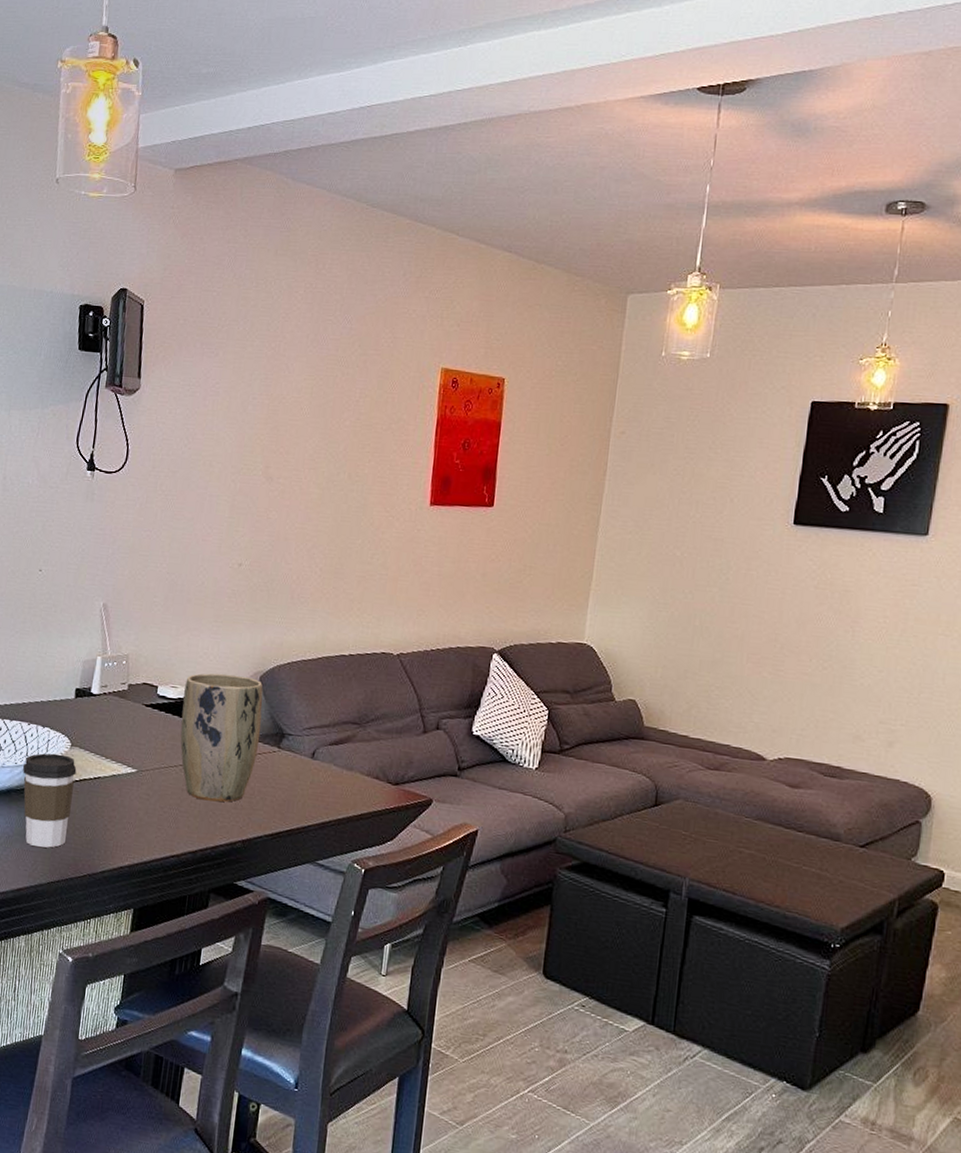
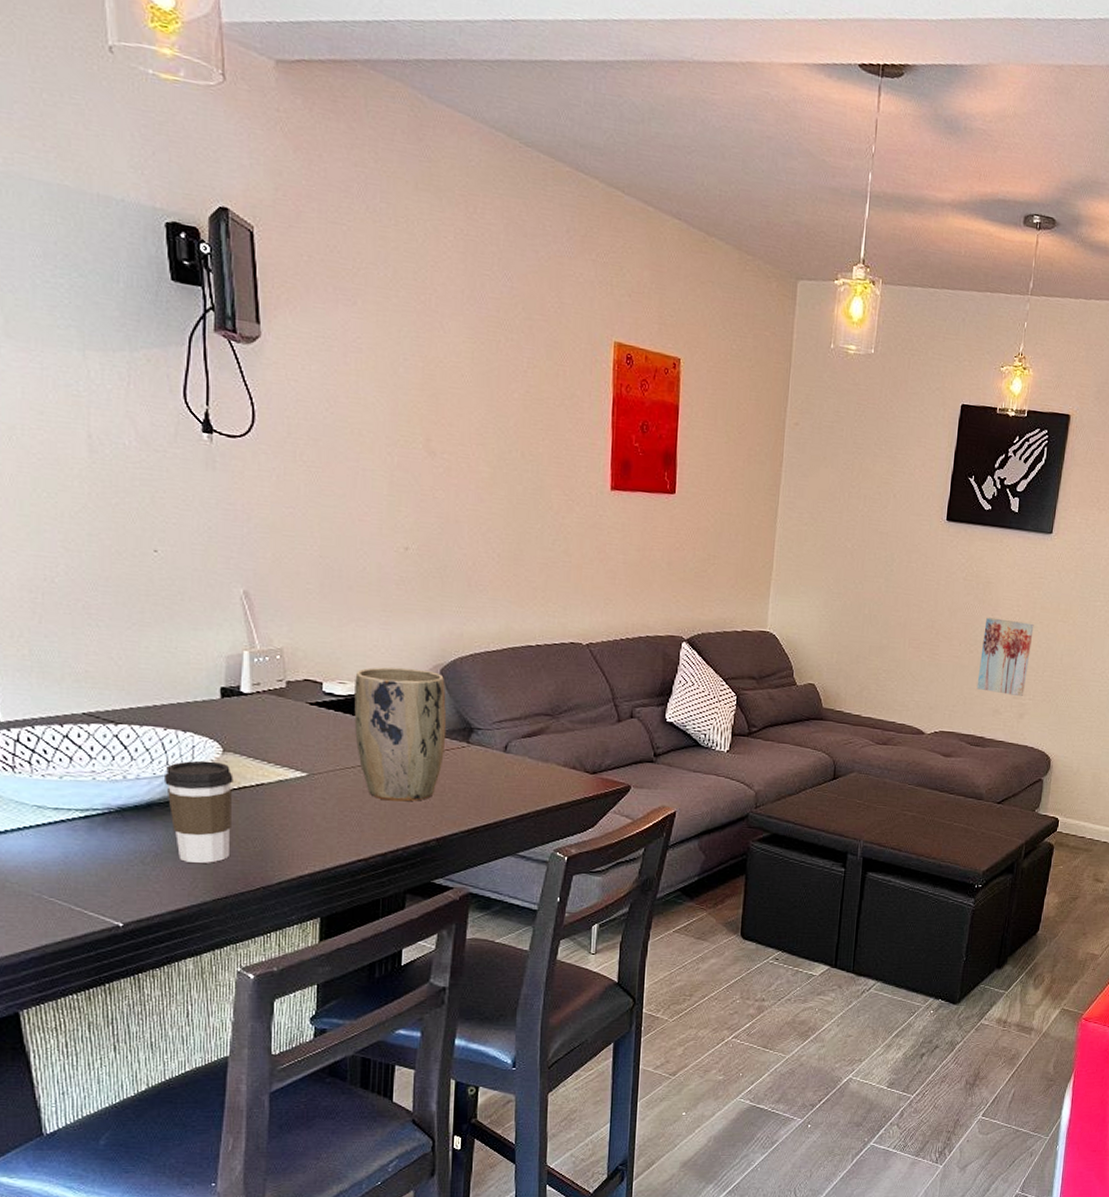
wall art: none [831,629,906,722] -> present [976,617,1034,697]

